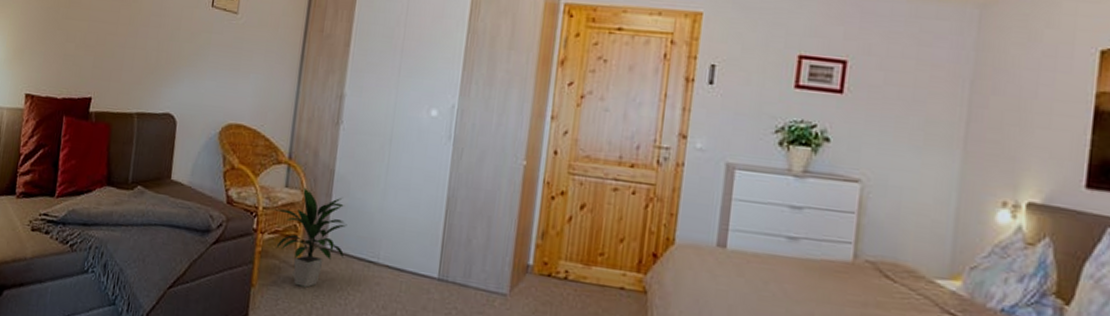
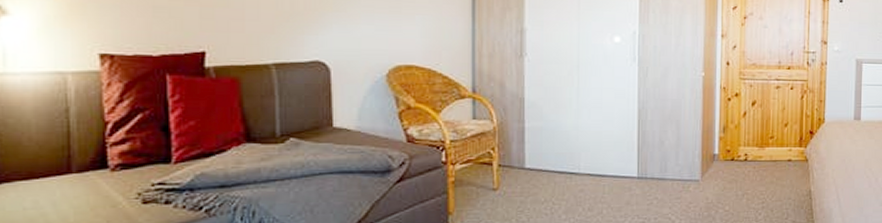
indoor plant: present [273,187,347,288] -> none [463,117,544,206]

